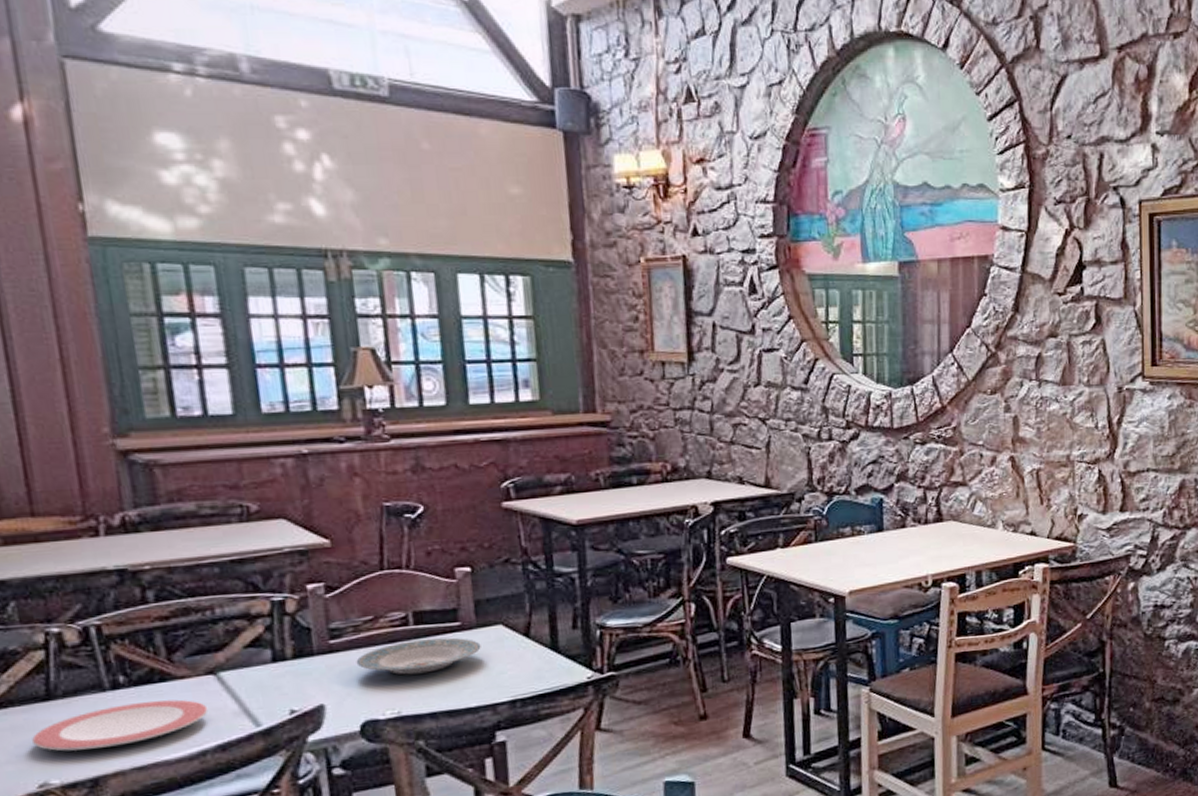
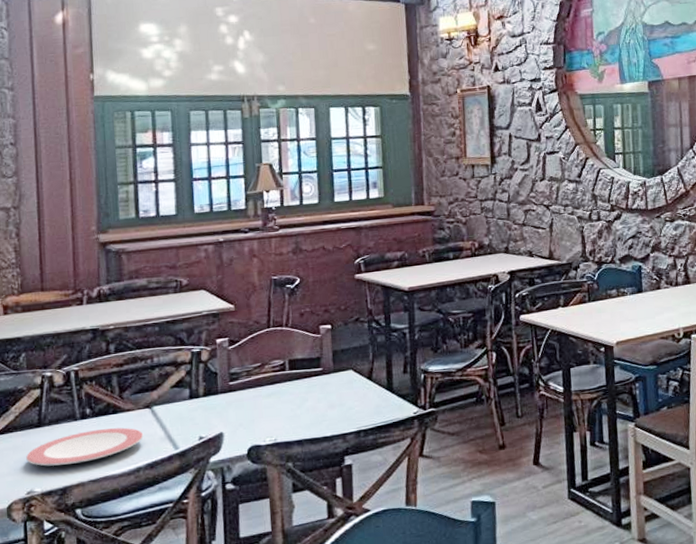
plate: present [356,637,481,675] -> none [247,380,336,410]

